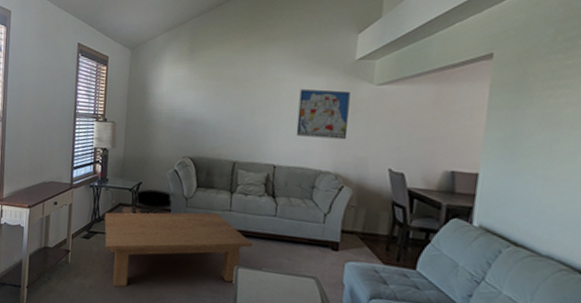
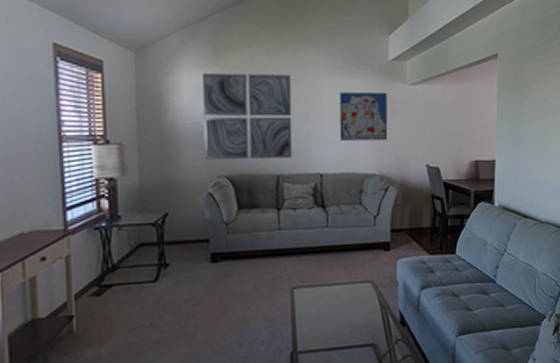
coffee table: present [104,212,253,287] -> none [121,234,307,346]
side table: present [122,189,174,215] -> none [144,218,212,256]
wall art: none [174,67,254,147] -> present [203,72,292,160]

